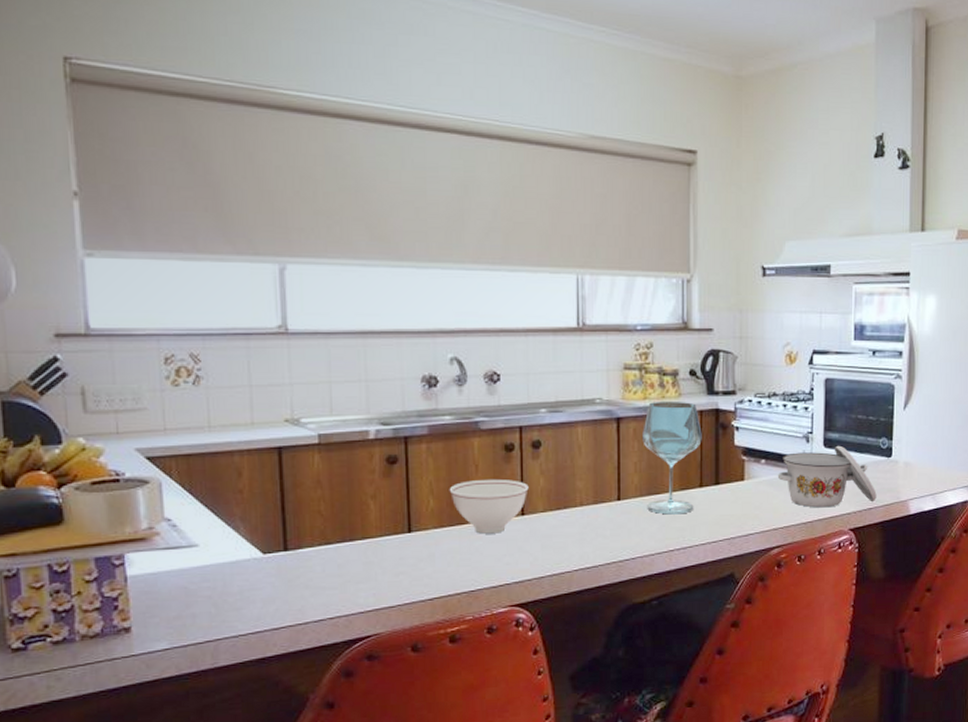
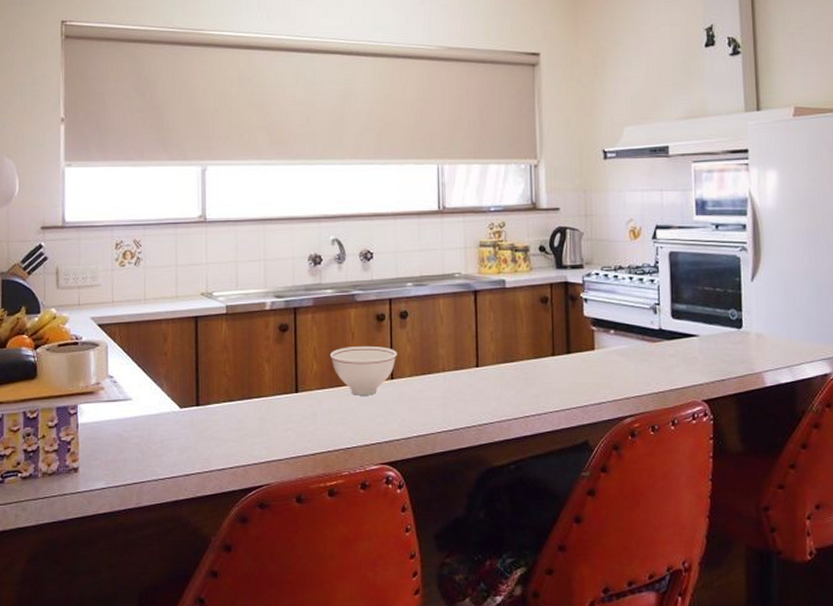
wine glass: present [641,401,702,515] -> none [496,274,553,382]
cooking pot: present [777,445,877,508] -> none [627,316,729,378]

